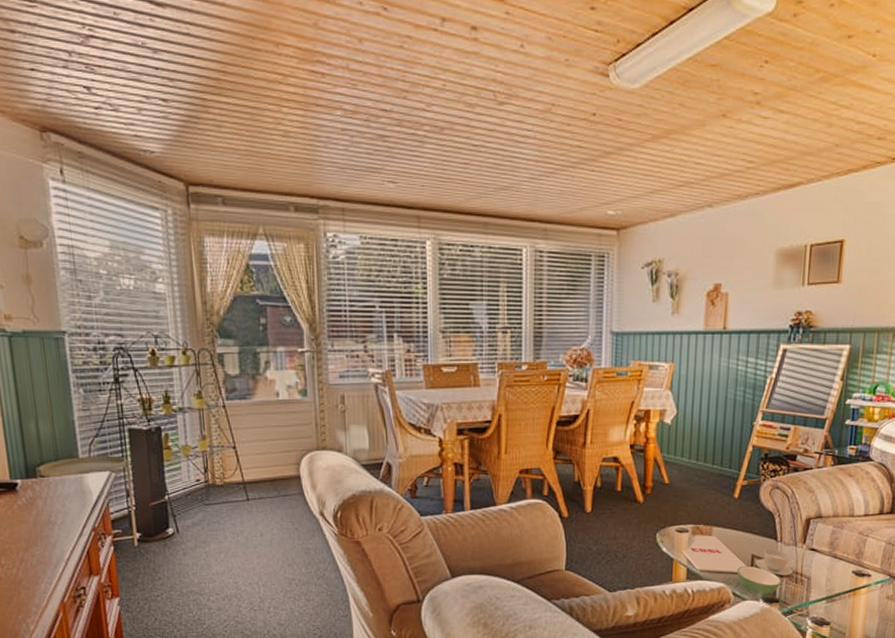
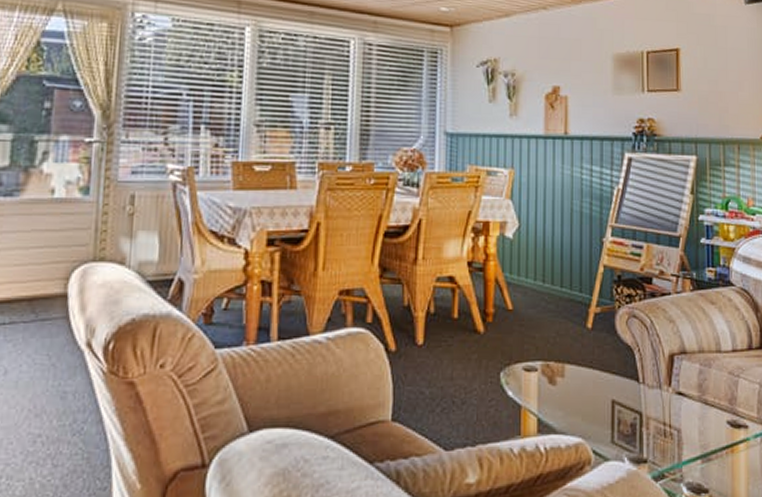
magazine: present [680,534,747,574] -> none [528,373,607,425]
bowl: present [736,565,782,599] -> none [596,414,649,459]
teacup: present [755,548,793,575] -> none [617,391,660,427]

